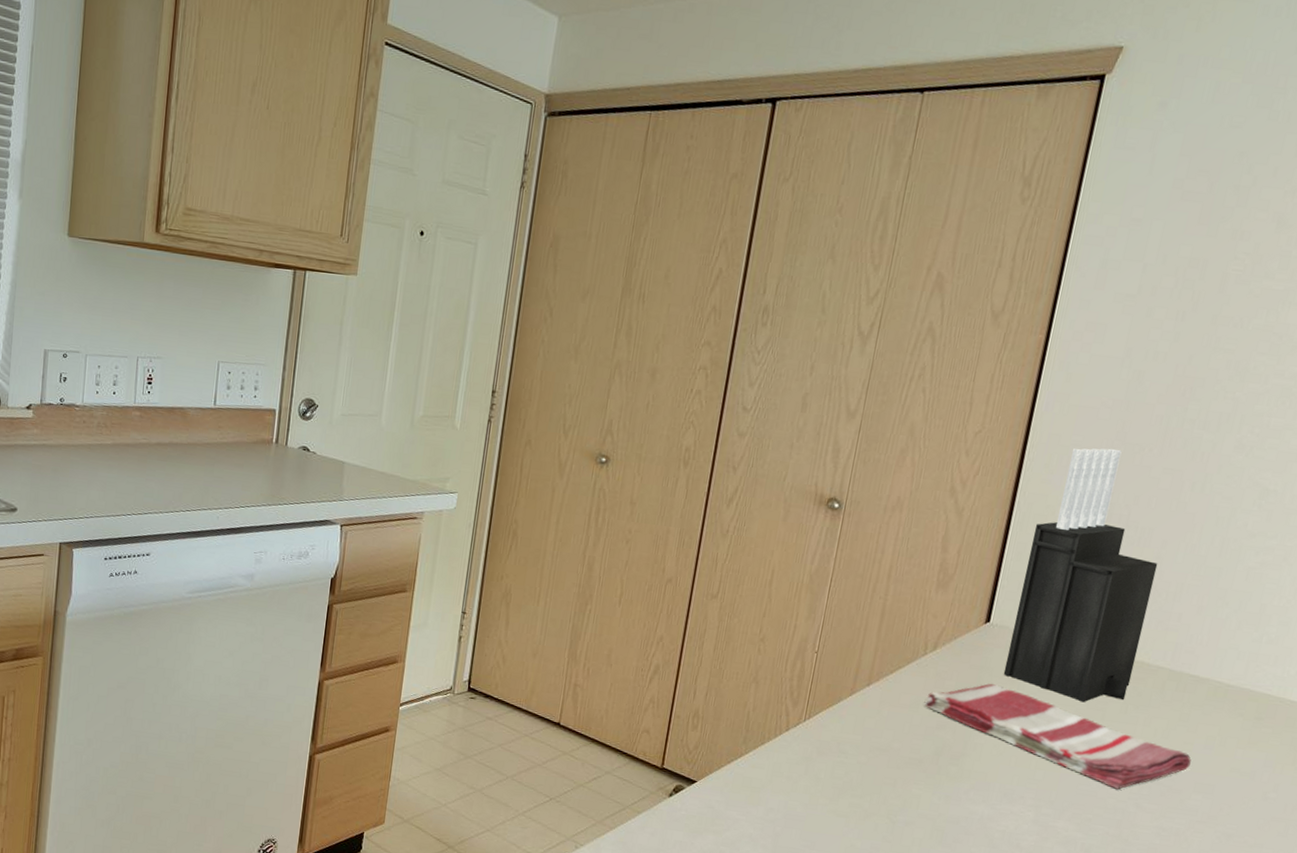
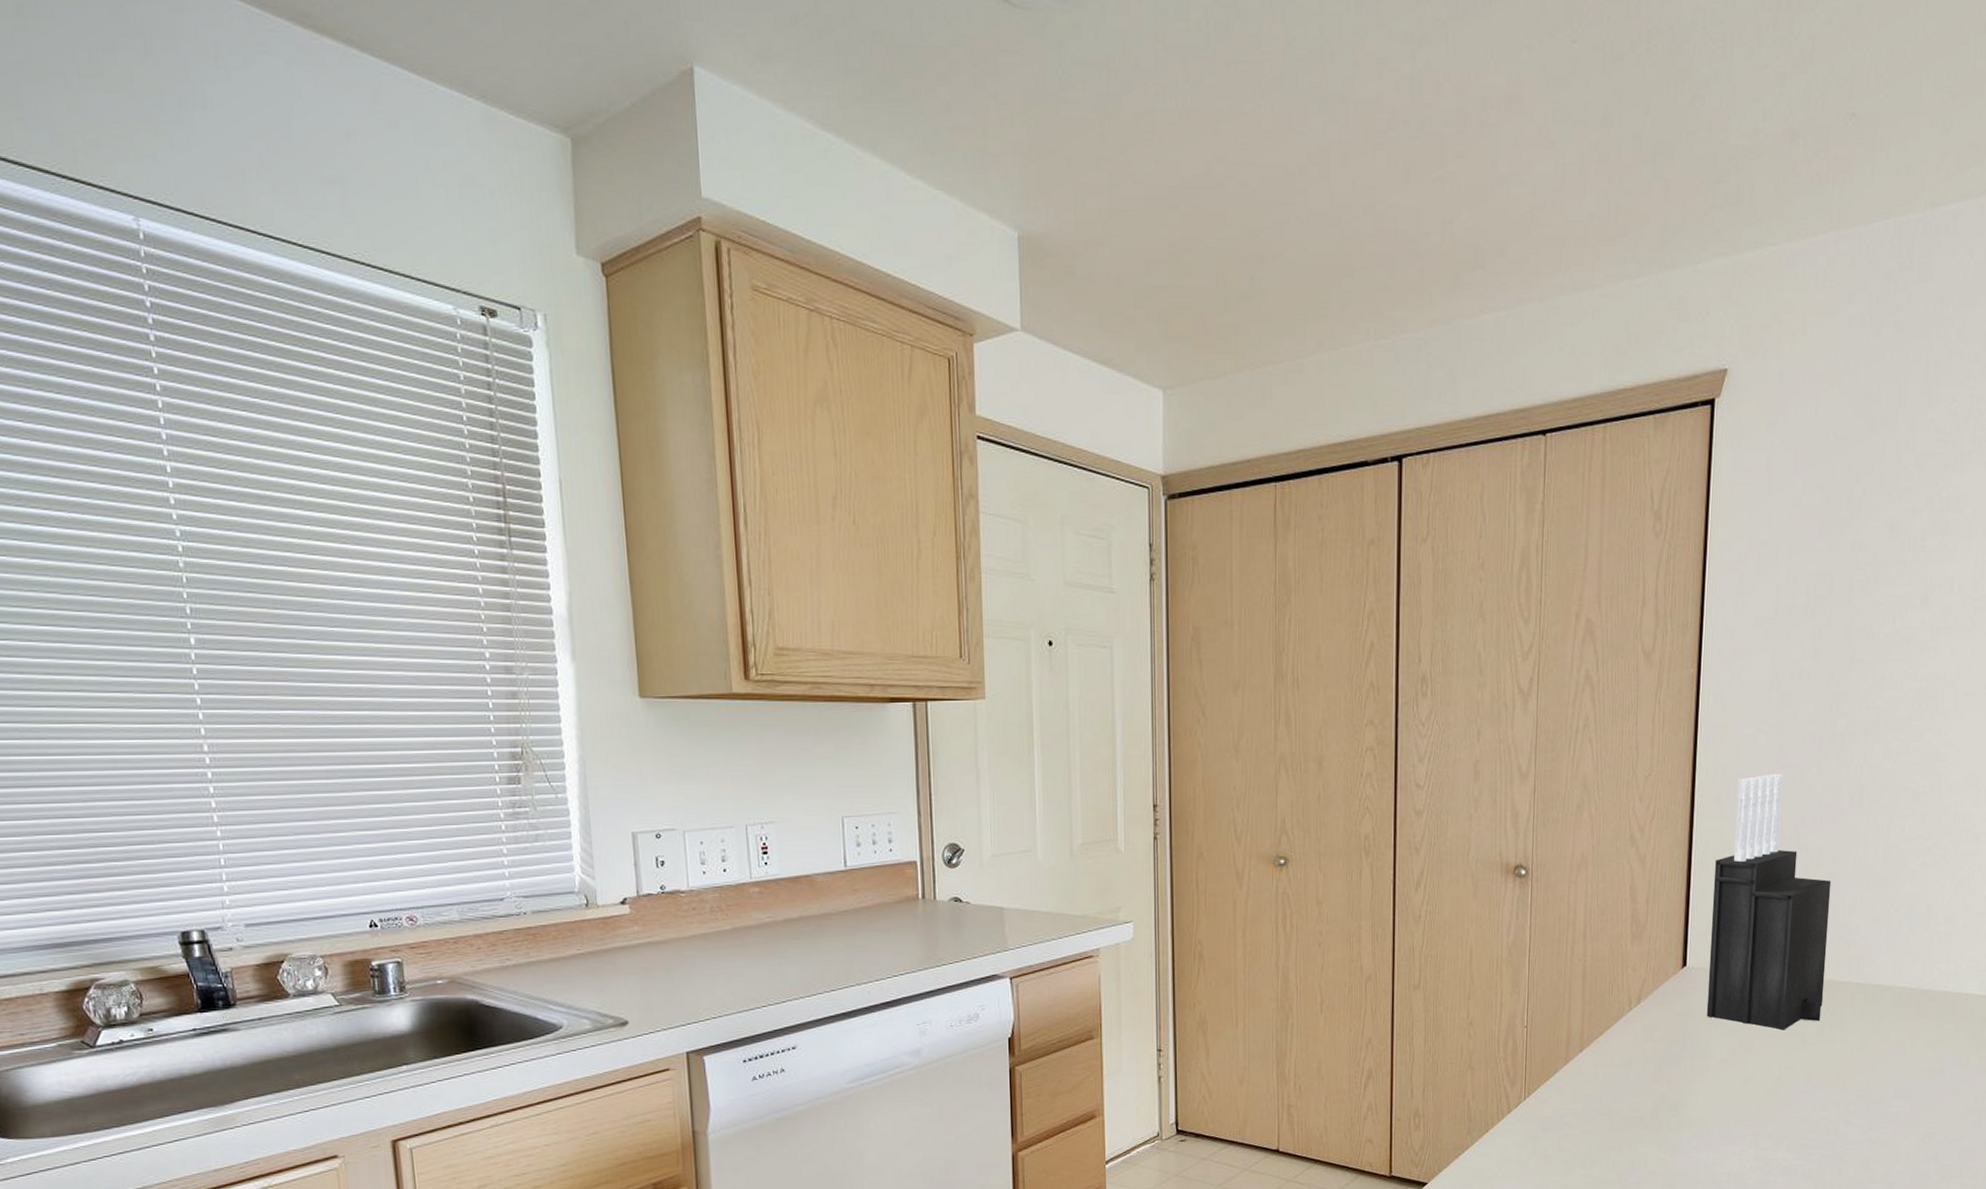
dish towel: present [924,683,1191,789] -> none [1636,1027,1888,1110]

